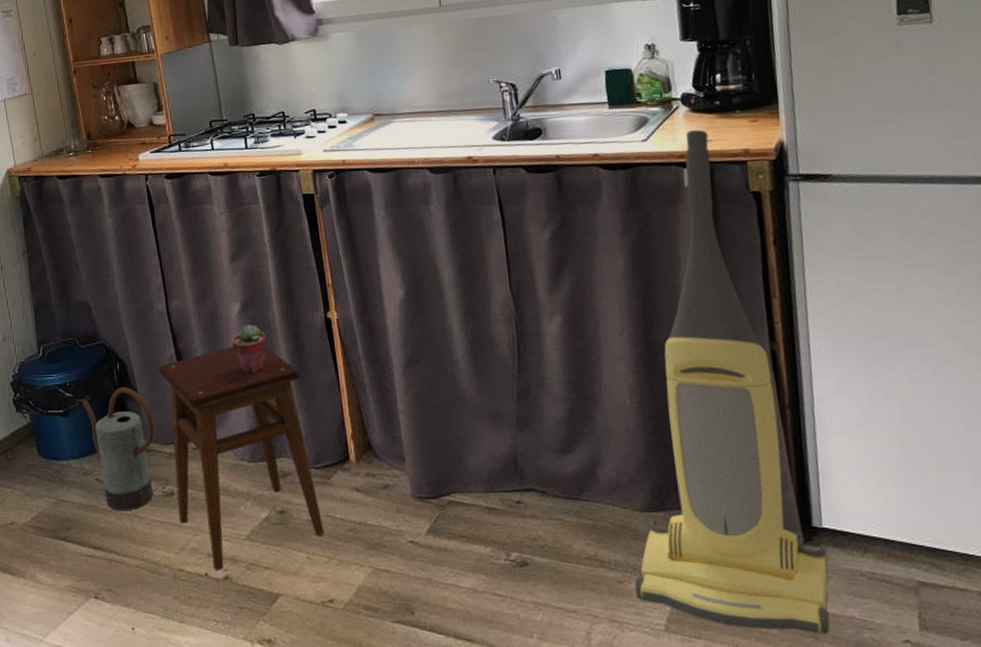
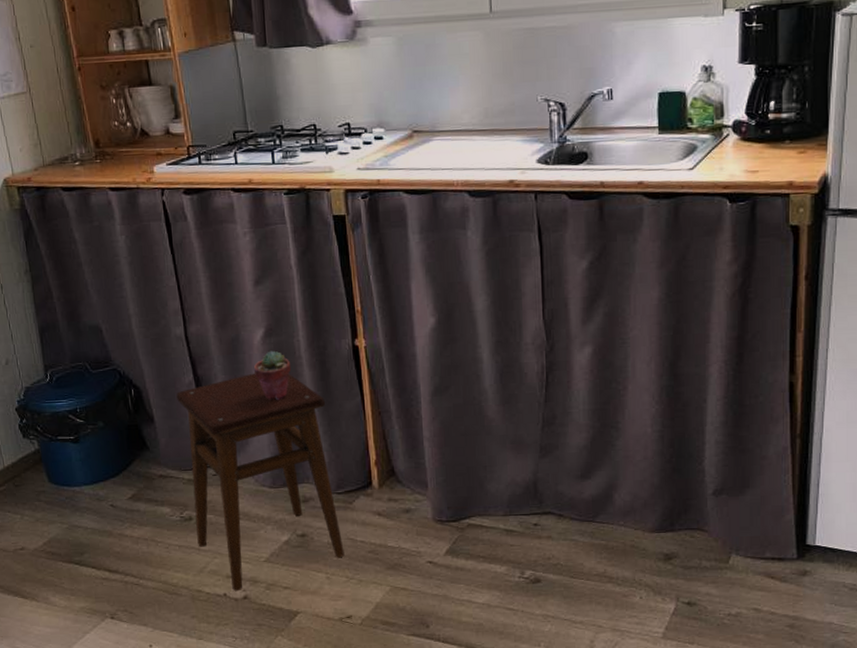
watering can: present [81,387,155,511] -> none [93,413,172,536]
vacuum cleaner: present [634,130,830,634] -> none [638,160,816,638]

